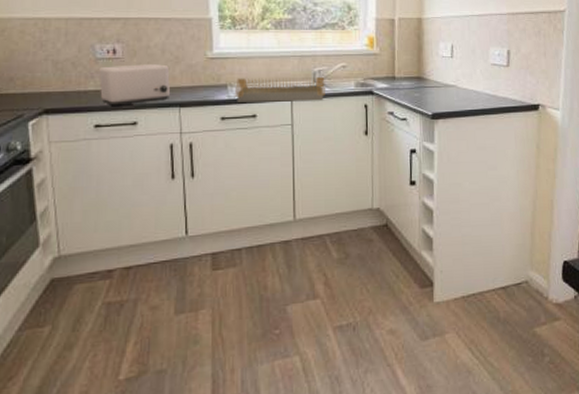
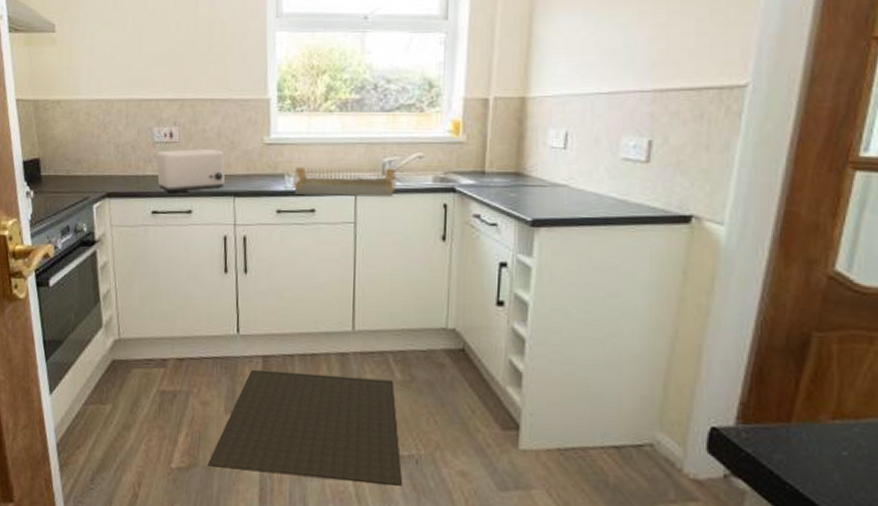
doormat: none [158,259,342,371] -> present [208,370,402,486]

